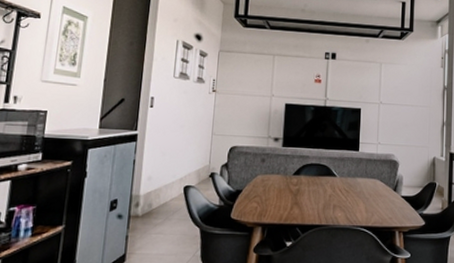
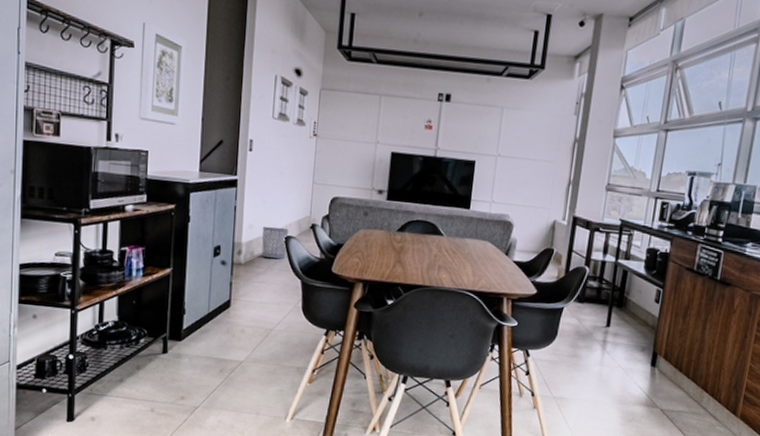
waste bin: none [160,177,188,209] -> present [261,226,289,259]

